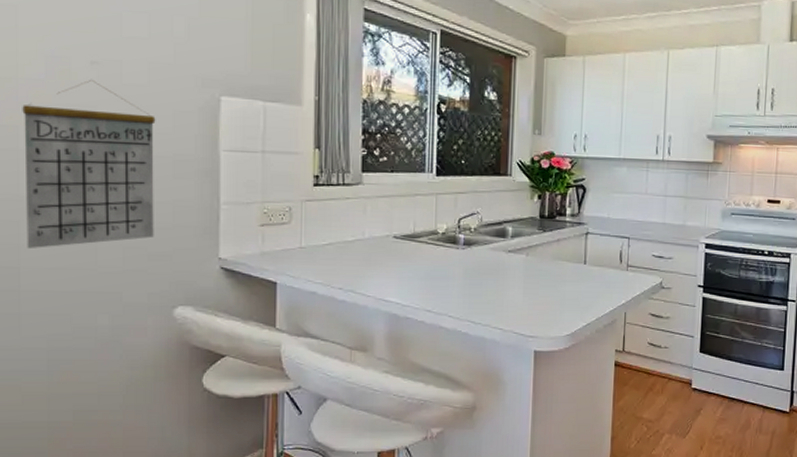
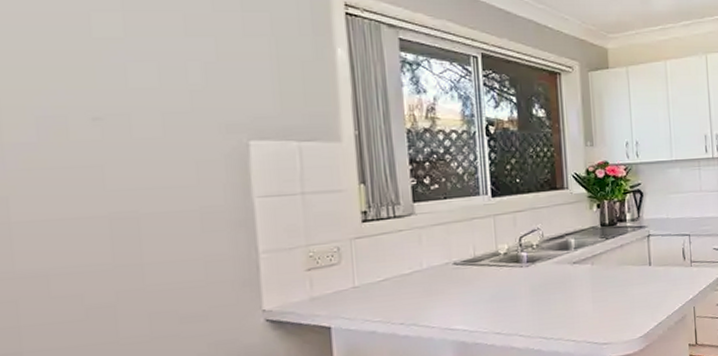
calendar: present [22,80,156,249] -> none [11,138,185,331]

